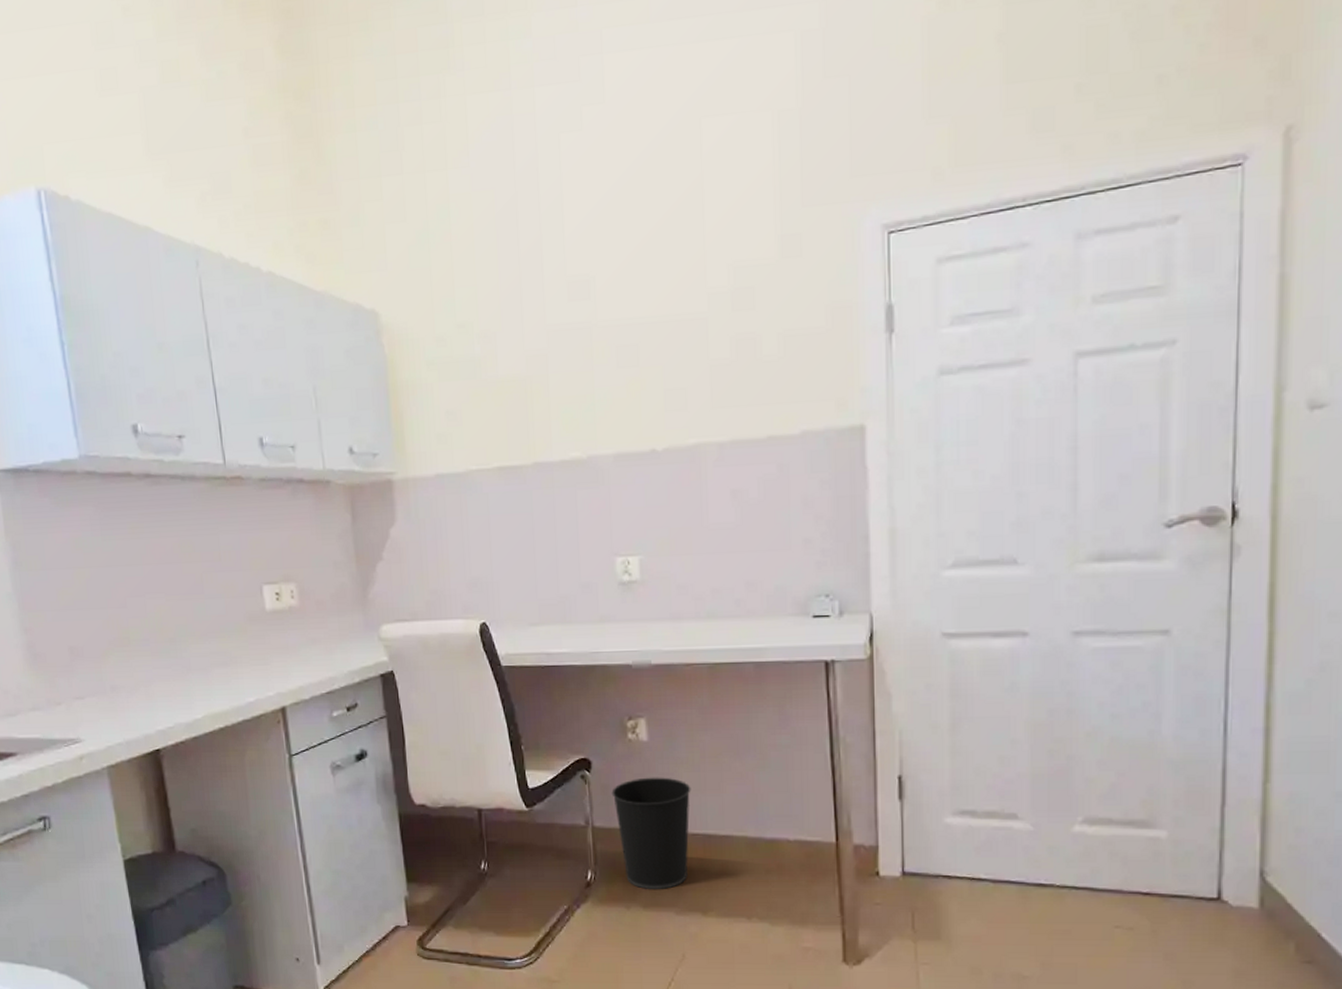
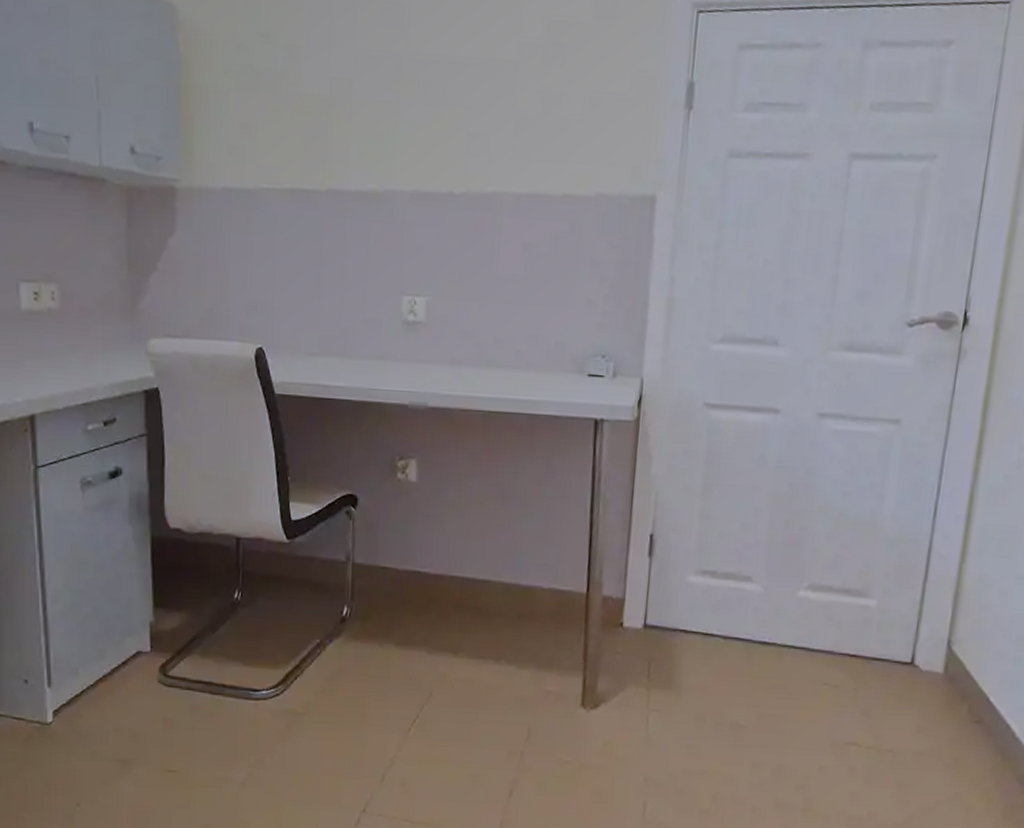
wastebasket: present [611,777,691,889] -> none [375,518,455,628]

